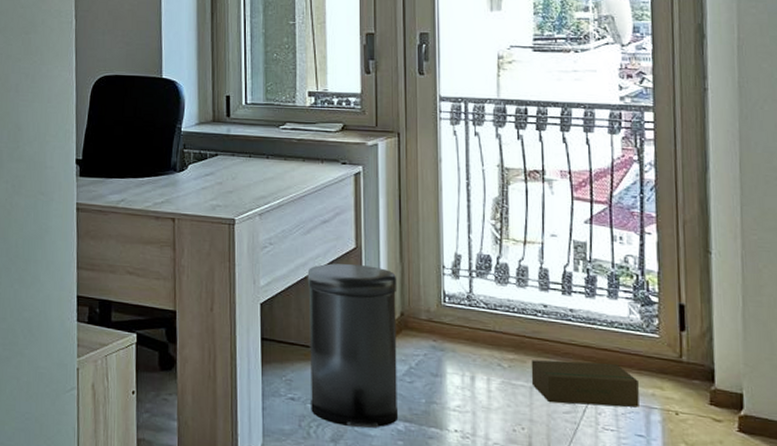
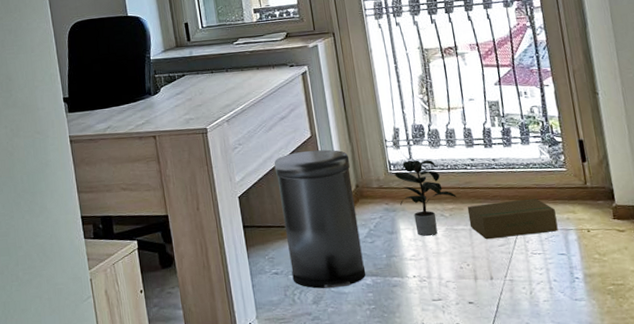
potted plant: none [449,294,520,388] -> present [394,160,457,237]

